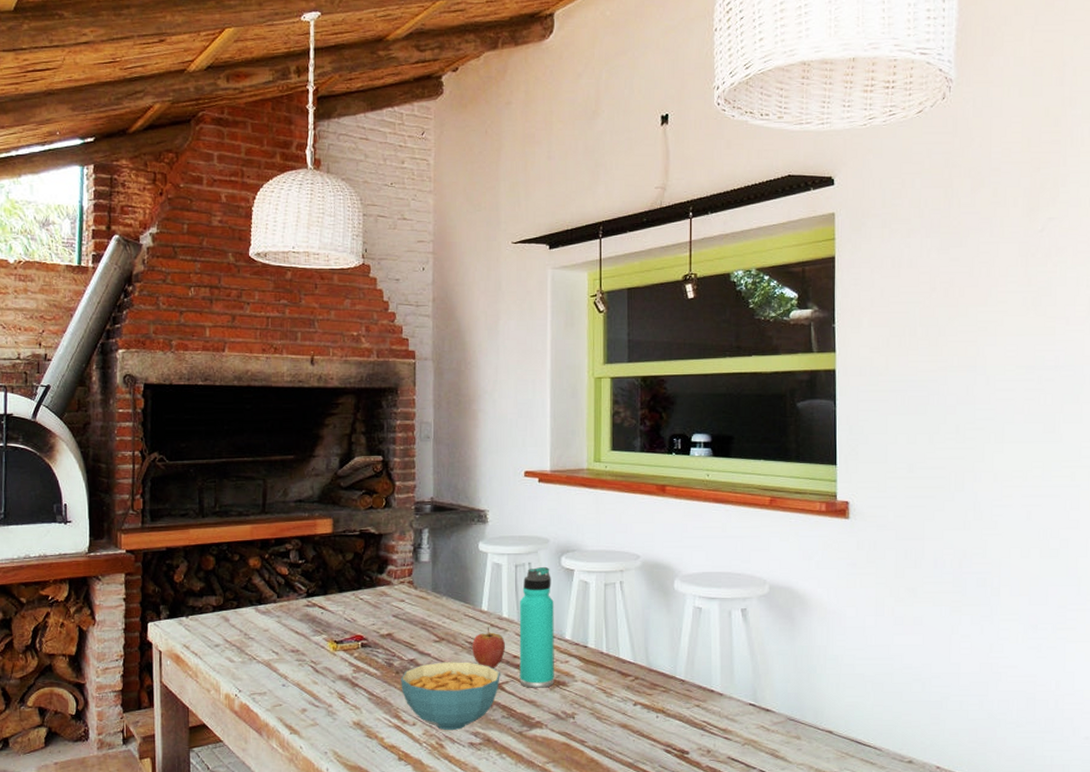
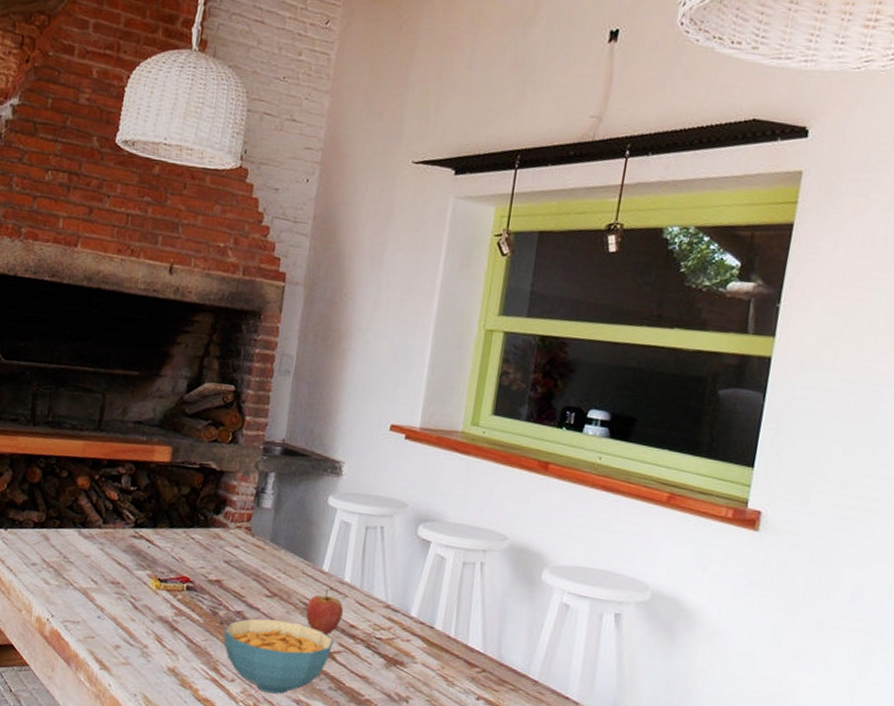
thermos bottle: present [519,566,554,688] -> none [353,532,404,665]

